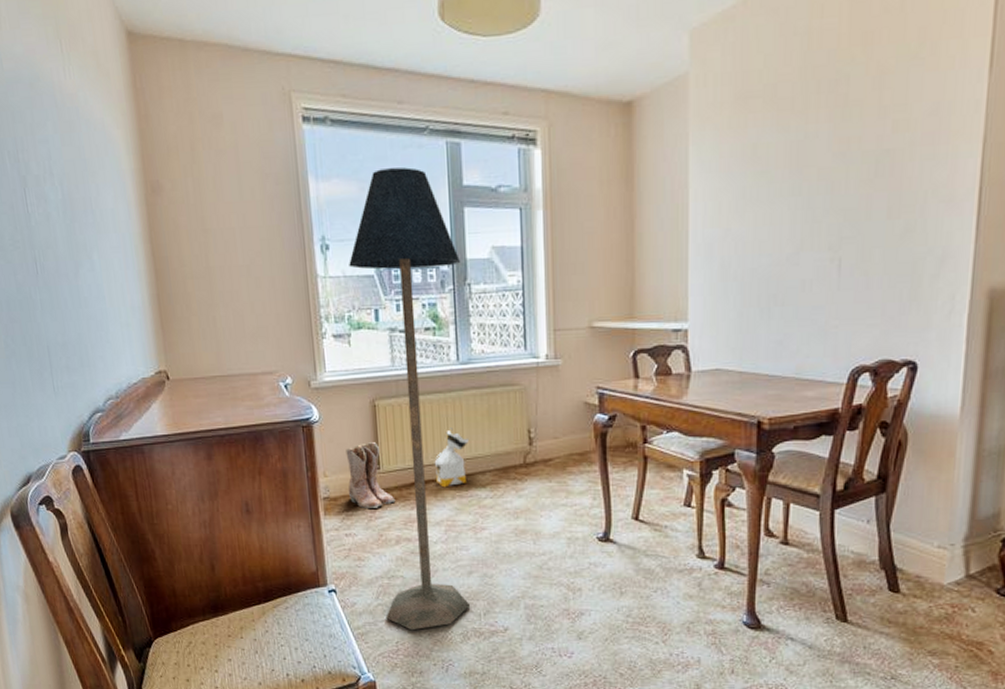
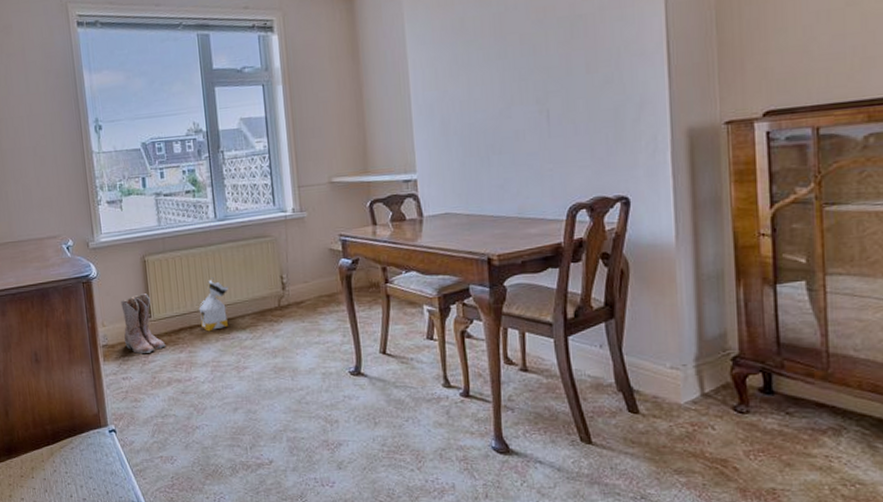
floor lamp: present [349,167,471,631] -> none [119,57,238,466]

